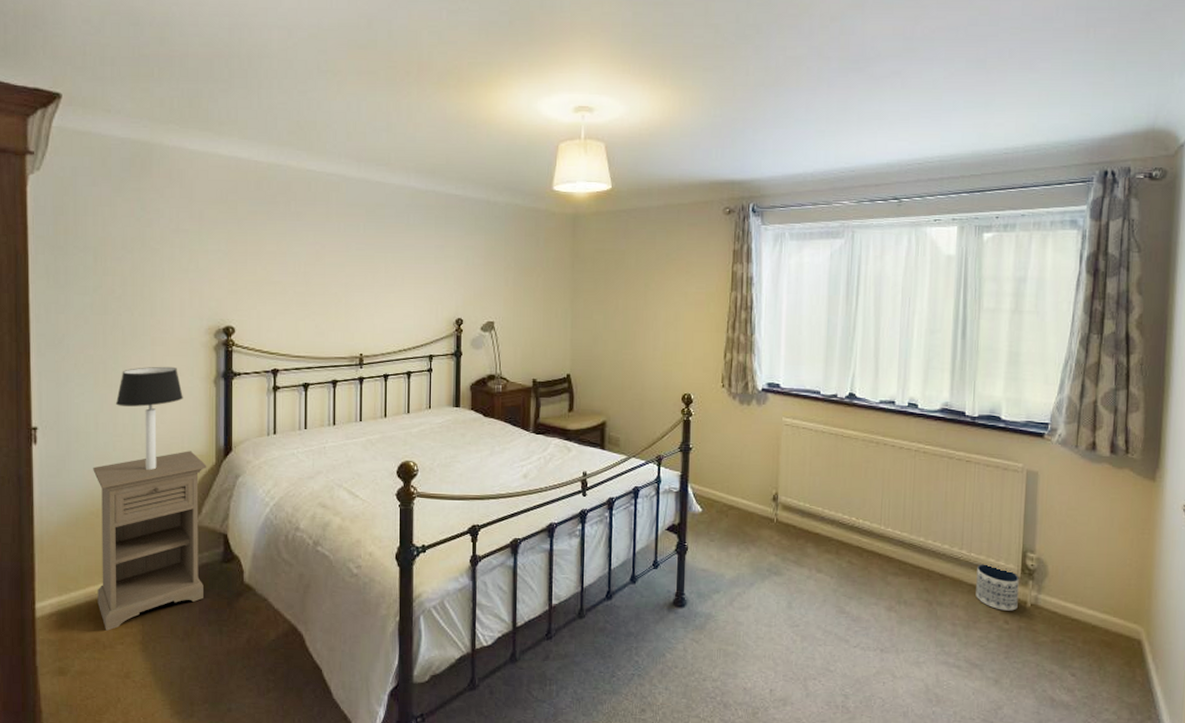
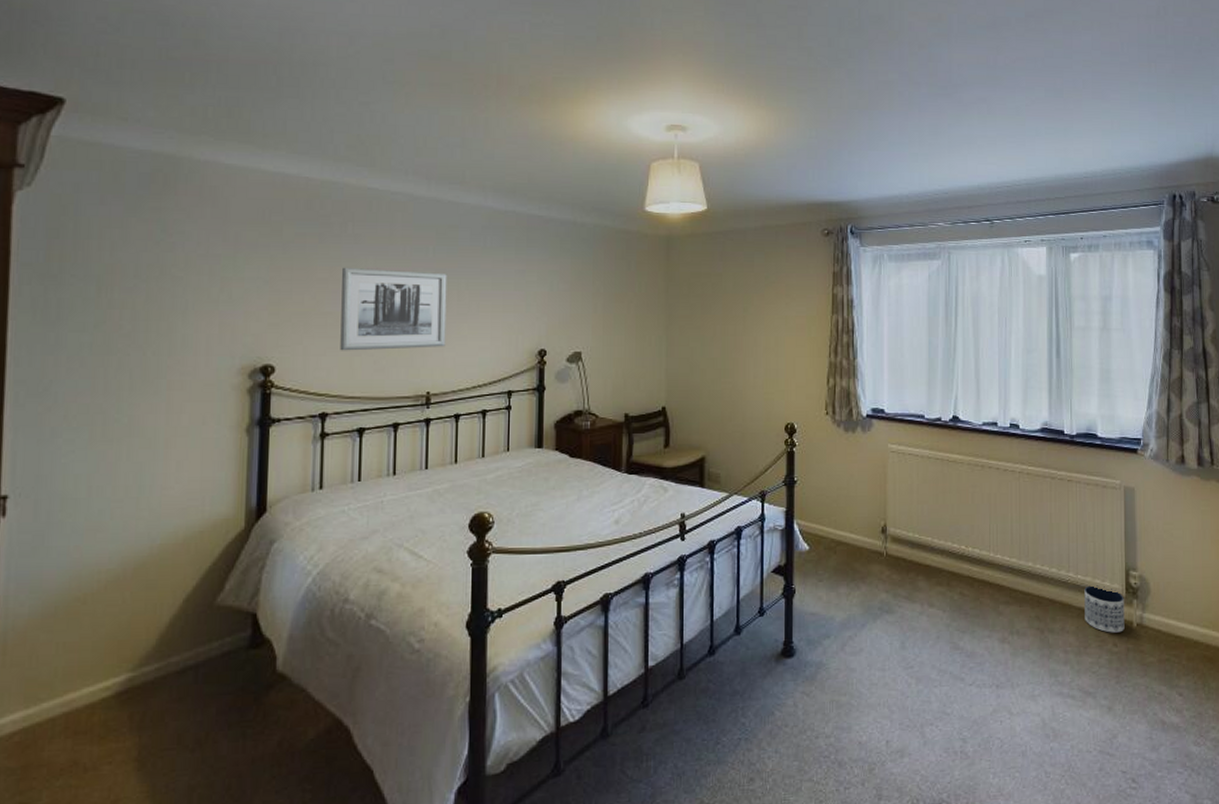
nightstand: present [93,451,207,631] -> none [79,514,234,748]
table lamp: present [115,366,183,470] -> none [116,414,206,541]
wall art: none [287,241,376,316] -> present [340,267,447,351]

